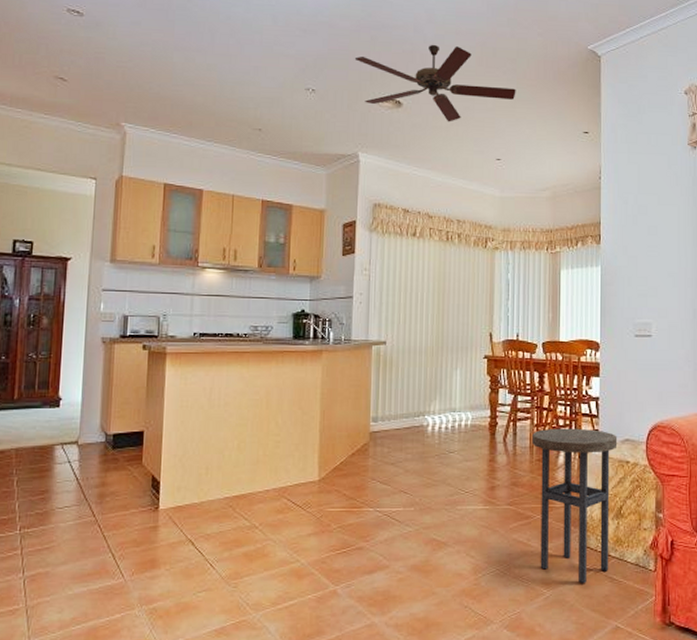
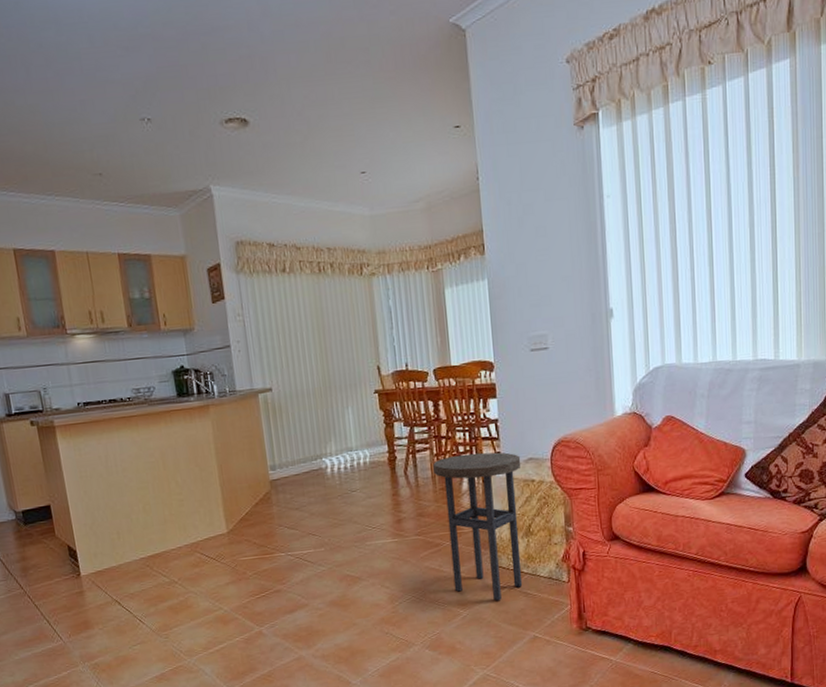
ceiling fan: present [354,44,516,122] -> none [187,42,374,136]

